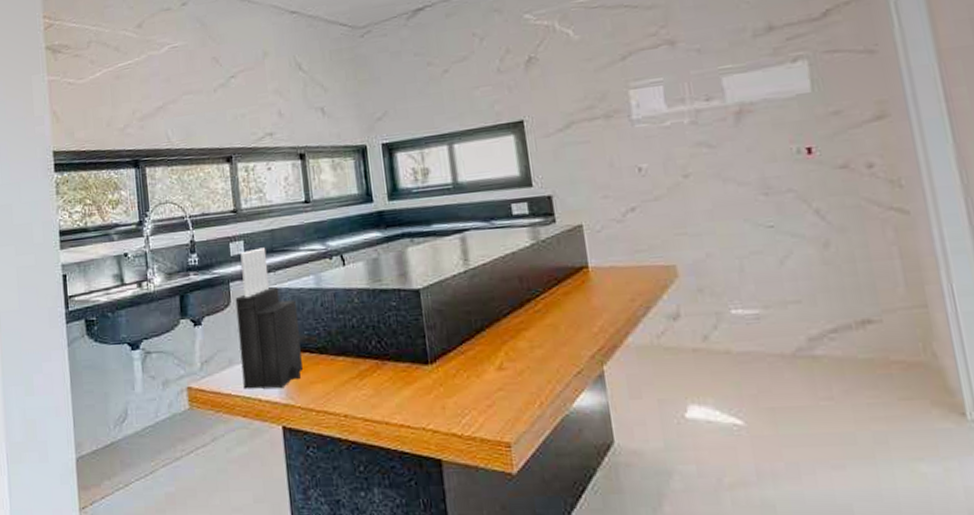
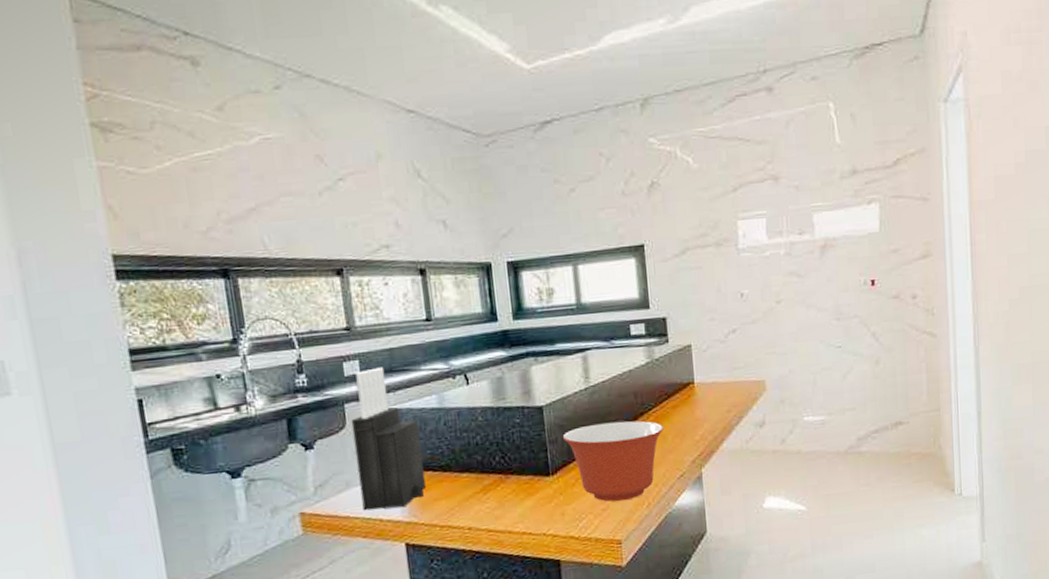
mixing bowl: none [441,307,555,398] -> present [562,420,664,502]

